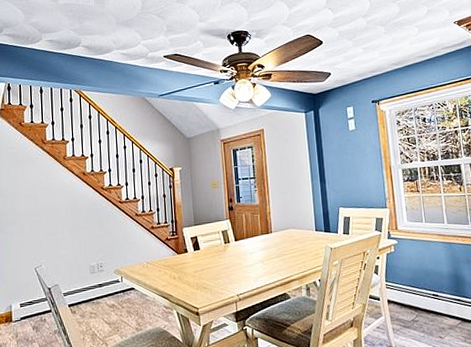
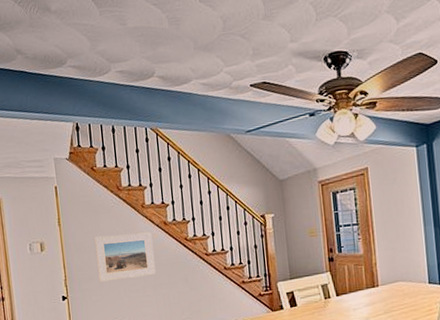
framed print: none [19,181,74,226] -> present [94,232,156,282]

